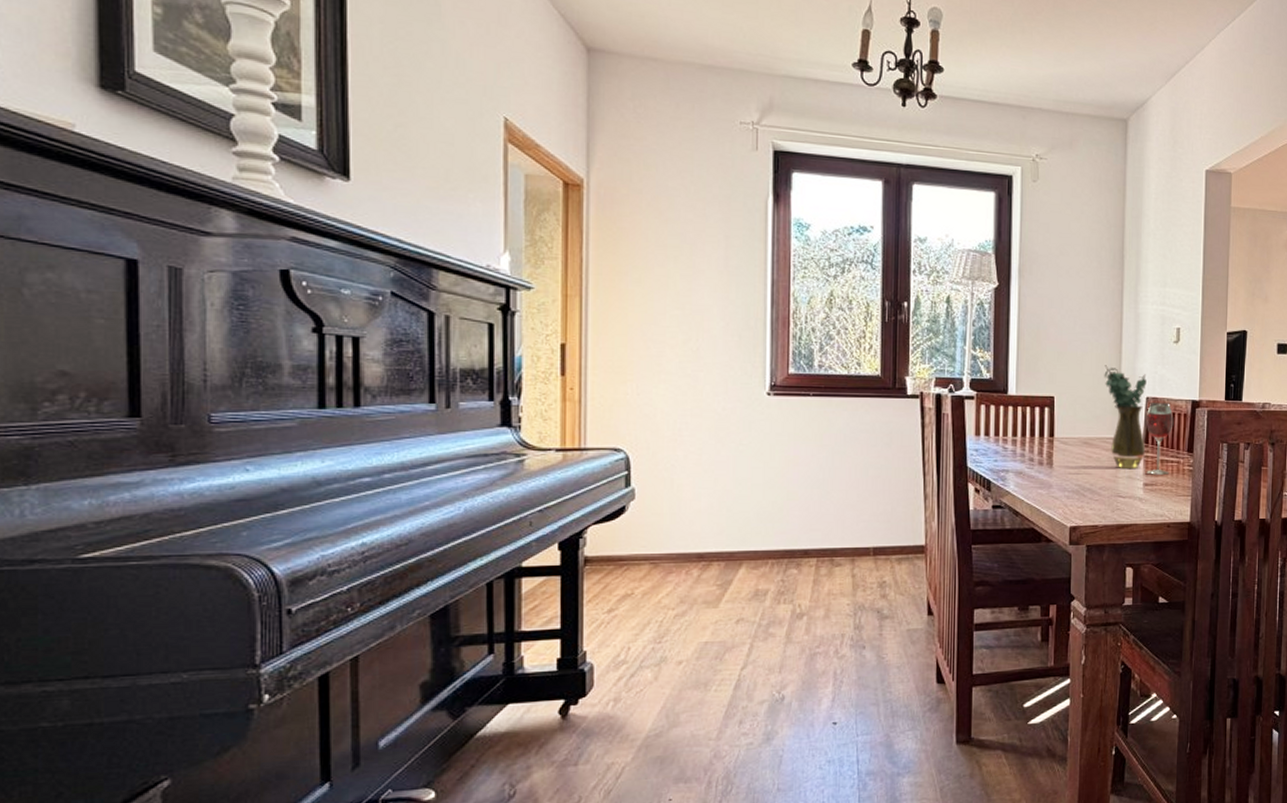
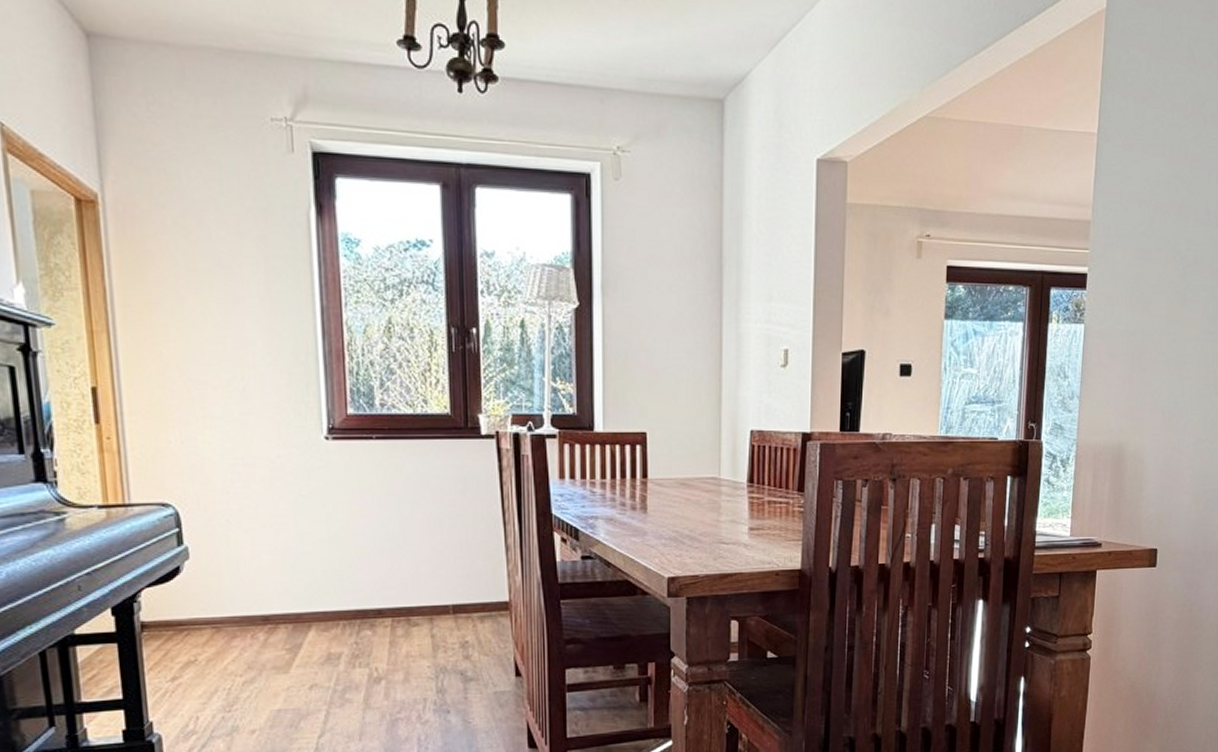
vase: present [1104,365,1147,468] -> none [702,395,751,511]
wineglass: present [1145,403,1174,475] -> none [750,436,782,518]

